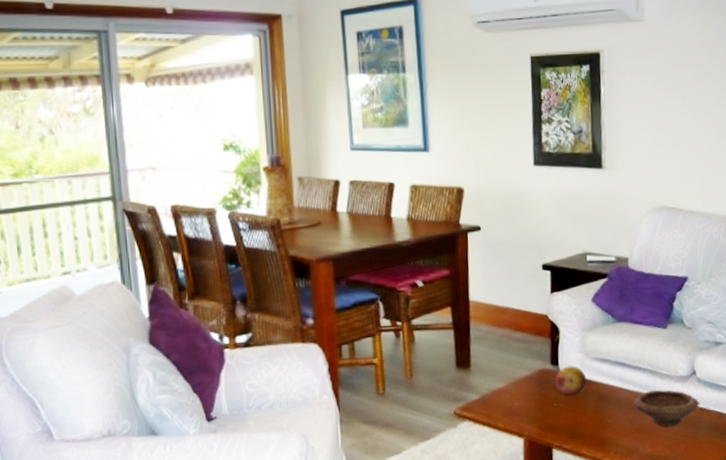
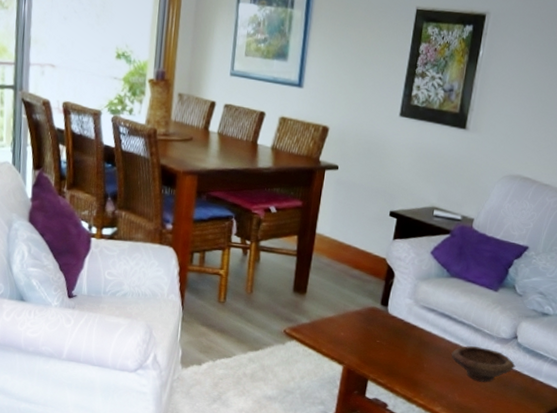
fruit: present [555,366,587,396] -> none [381,309,412,336]

